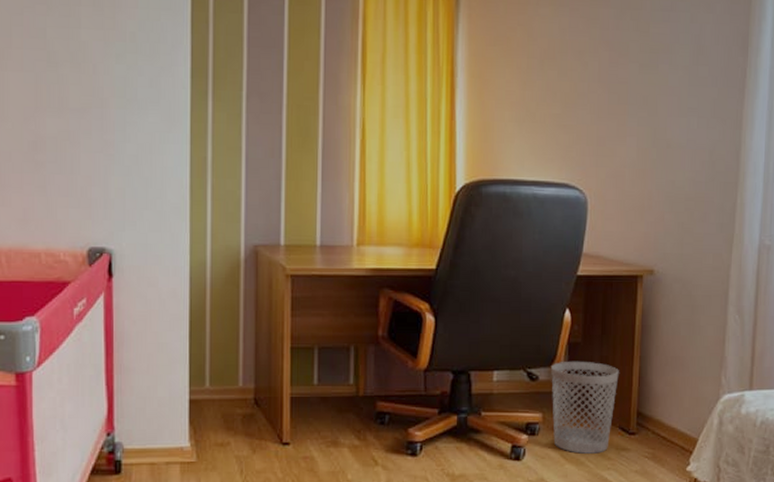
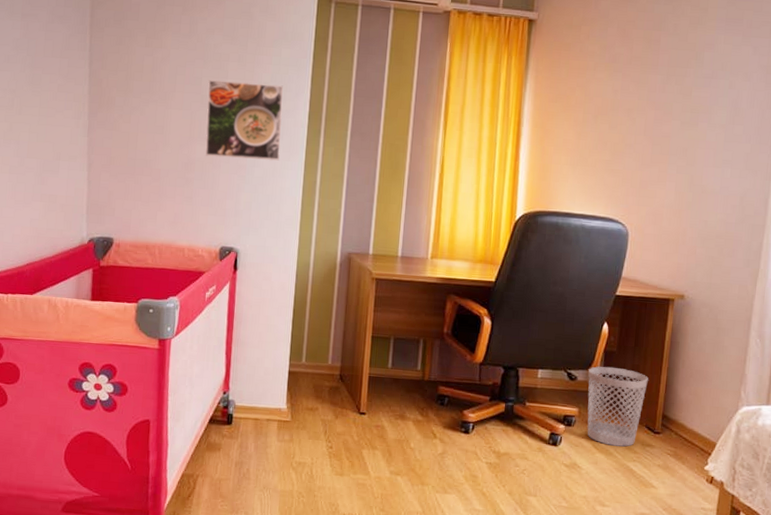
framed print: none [55,30,158,134] -> present [205,80,283,161]

